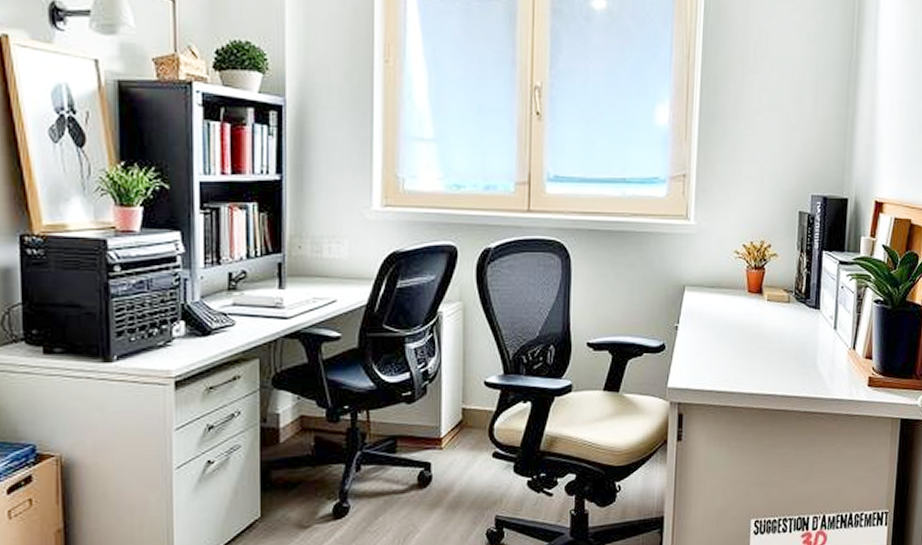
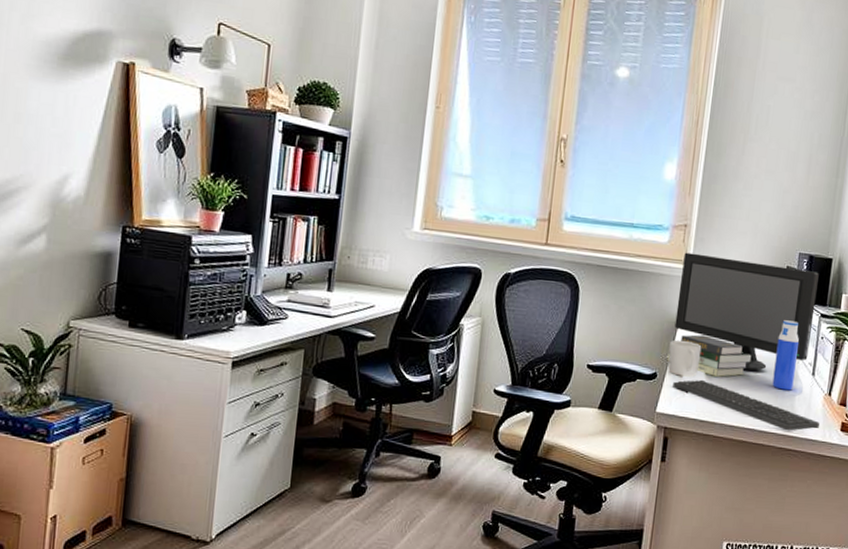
books: none [675,297,768,341] -> present [667,334,752,377]
mug: none [676,305,712,345] -> present [668,339,702,377]
computer monitor: none [681,206,835,330] -> present [674,252,819,371]
computer keyboard: none [684,346,846,393] -> present [673,379,820,431]
water bottle: none [792,272,818,349] -> present [772,320,800,391]

